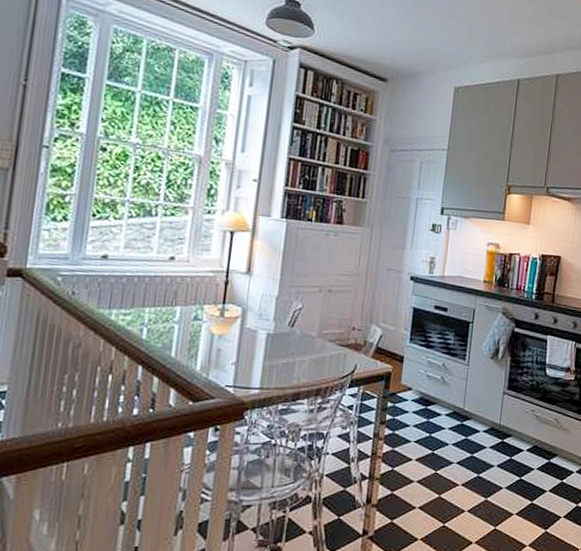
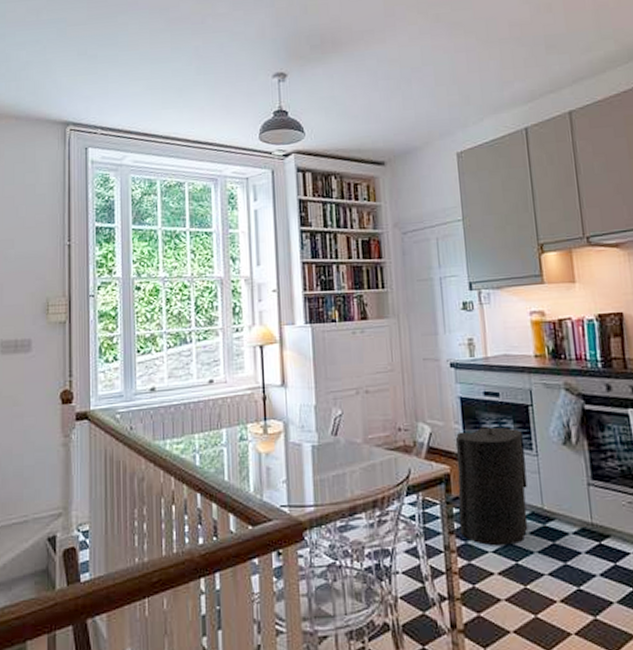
trash can: none [390,336,460,436] -> present [455,426,528,545]

